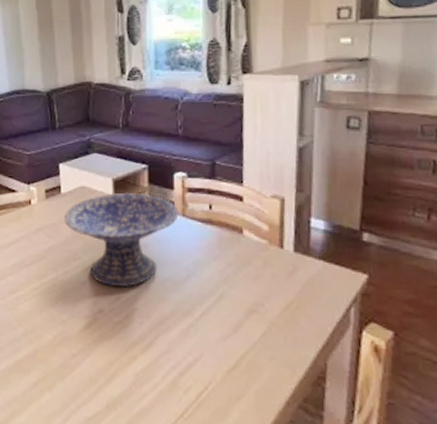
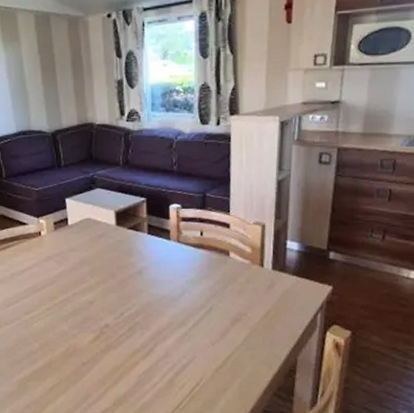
decorative bowl: present [63,193,179,287] -> none [71,223,174,304]

